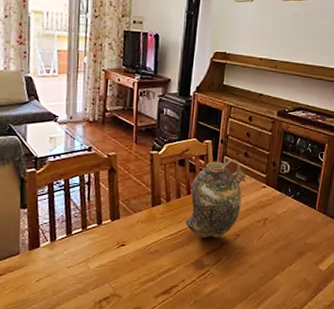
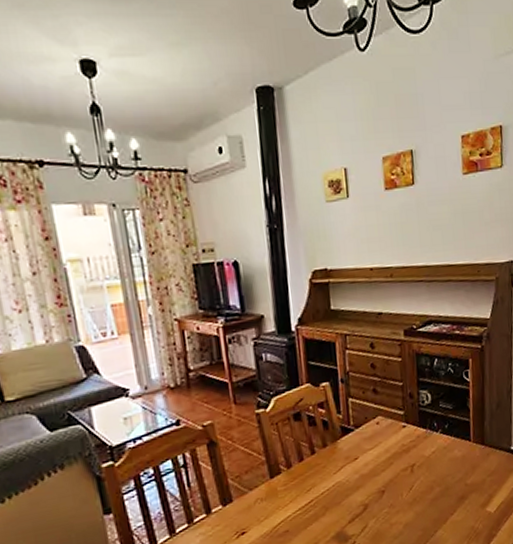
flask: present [185,159,247,239] -> none [314,400,380,504]

